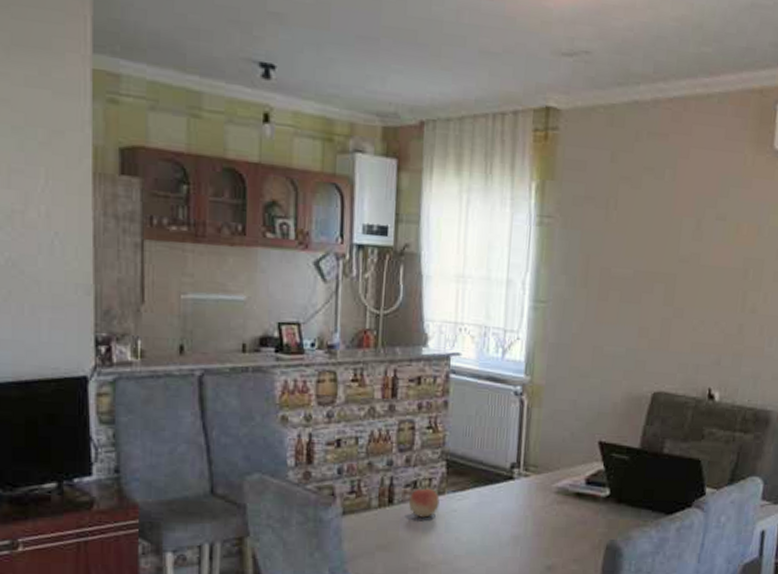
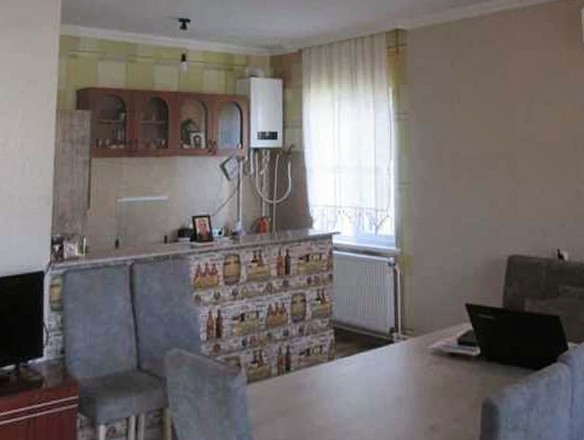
fruit: present [409,488,440,518] -> none [304,355,330,383]

